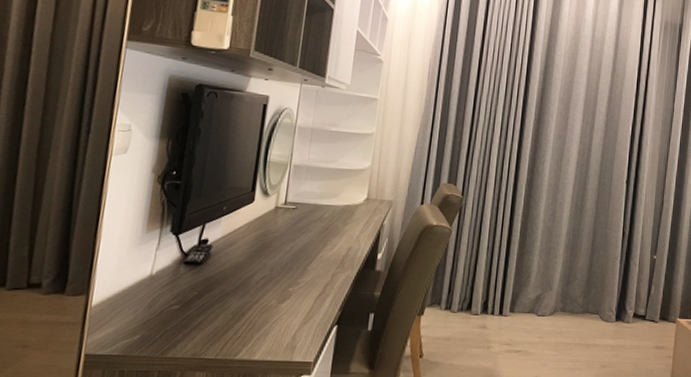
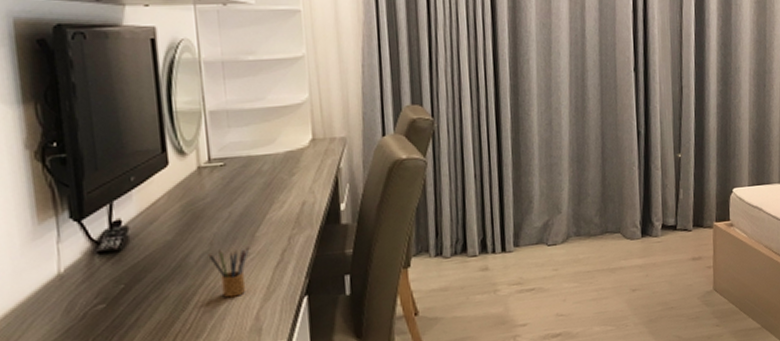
pencil box: none [267,276,301,317] -> present [208,247,250,298]

